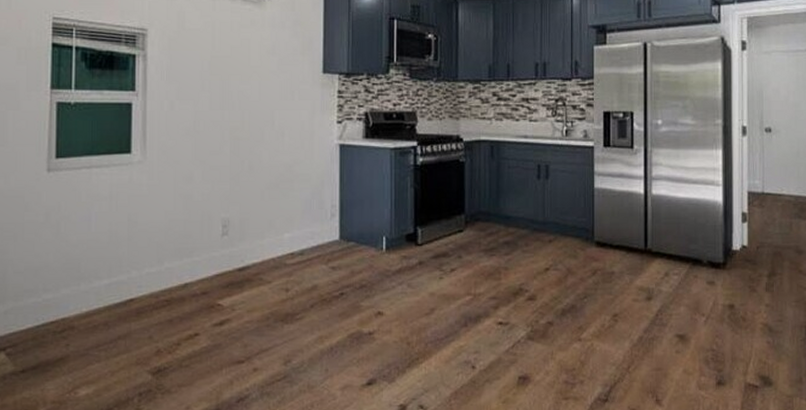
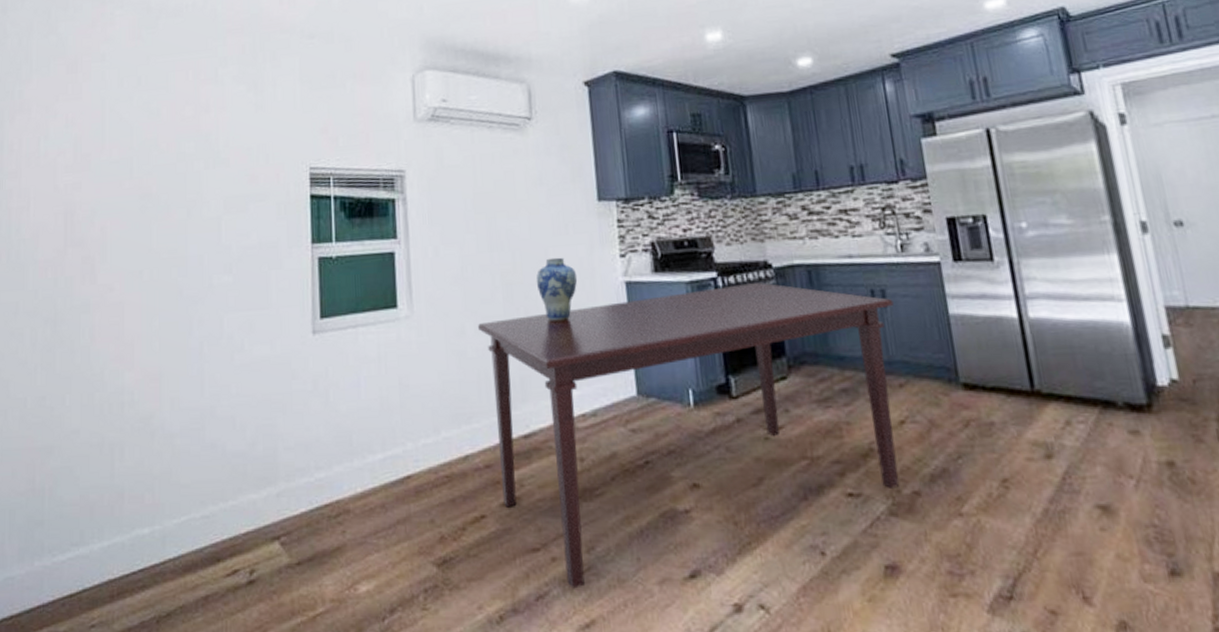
dining table: none [204,153,554,393] -> present [477,282,899,589]
vase: none [261,119,298,175] -> present [536,257,578,323]

